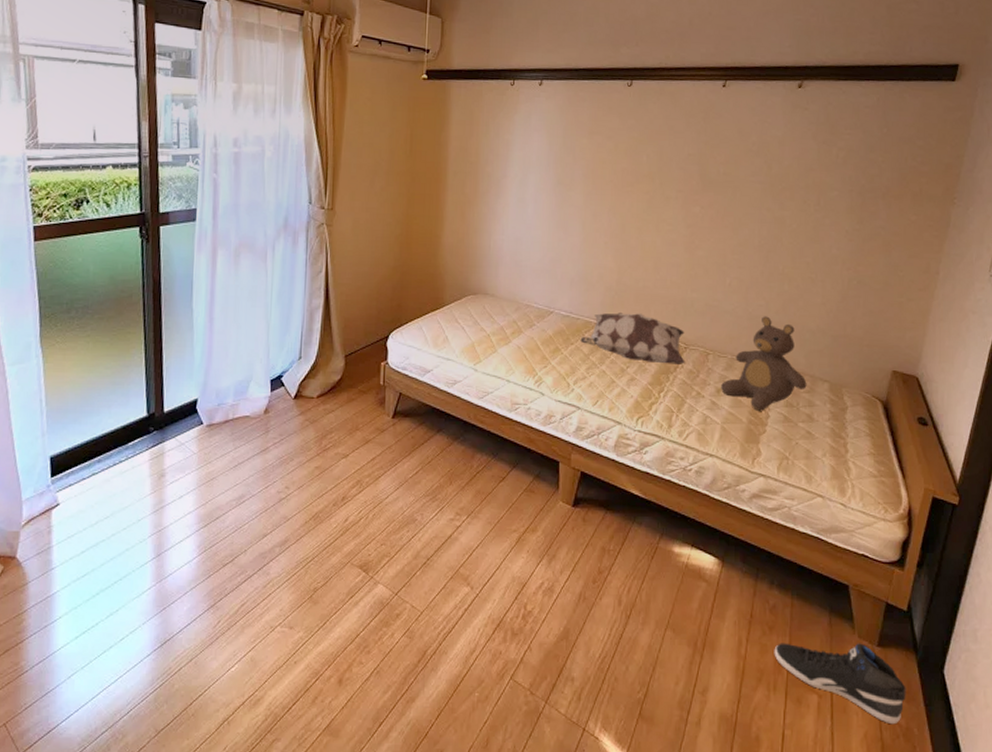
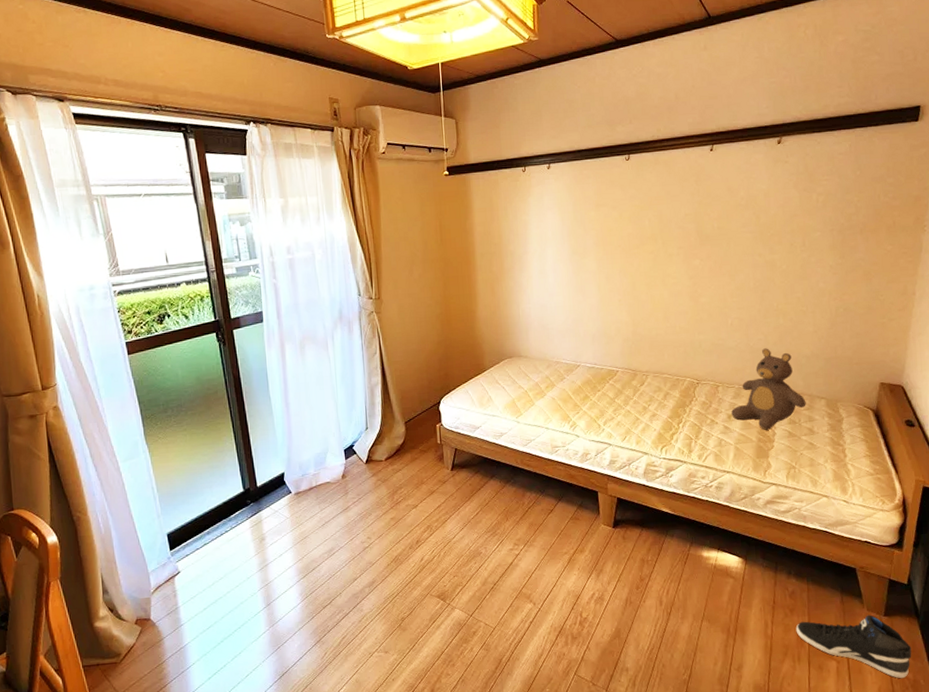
decorative pillow: present [580,313,685,364] -> none [605,358,699,399]

